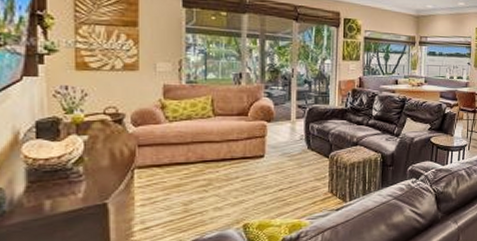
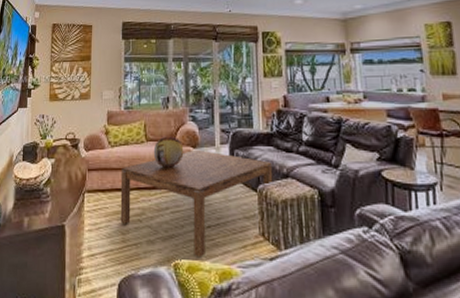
coffee table: none [182,123,344,216] -> present [120,149,273,258]
decorative sphere: none [222,111,257,141] -> present [153,136,184,168]

